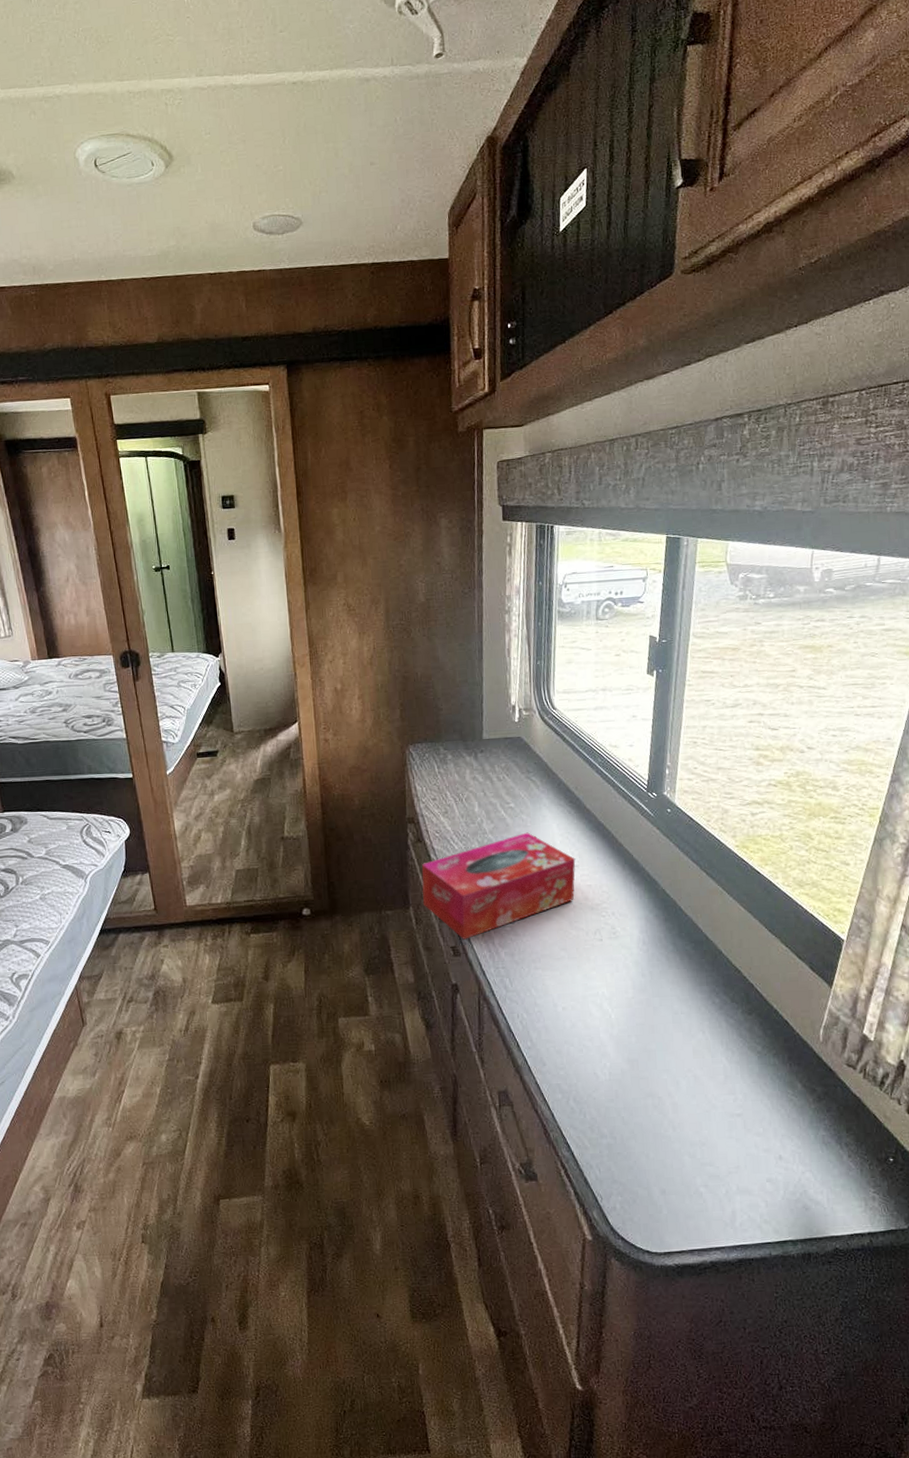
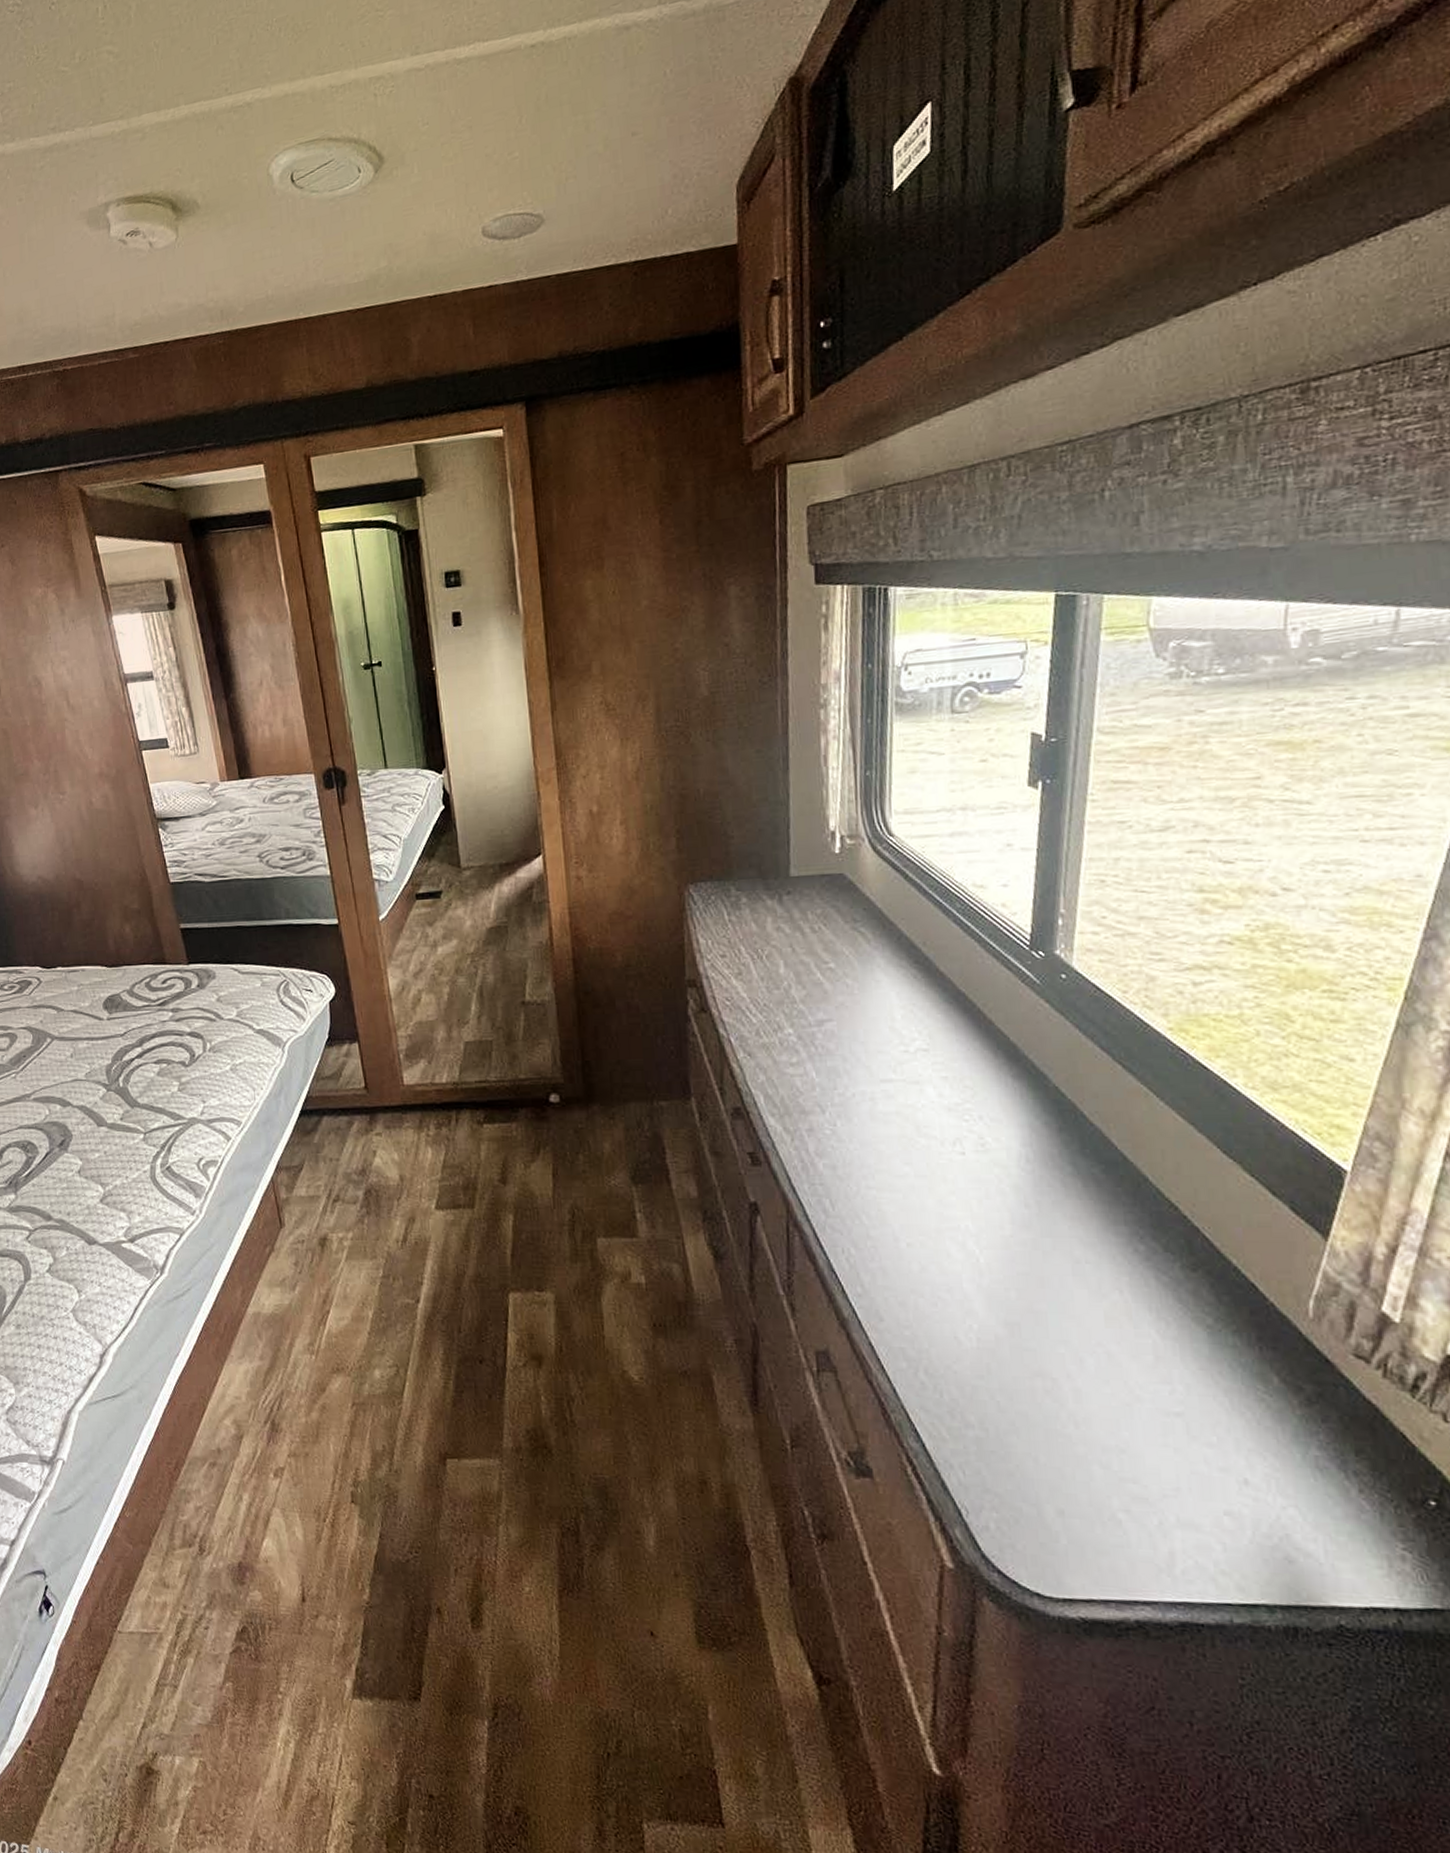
tissue box: present [421,832,576,940] -> none [707,1002,925,1144]

